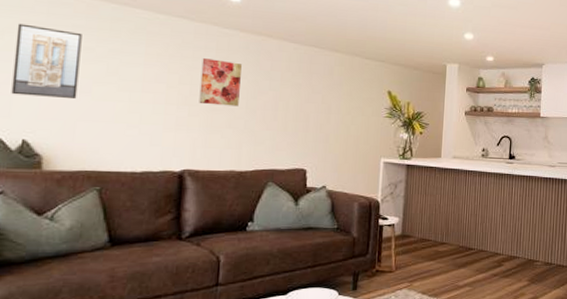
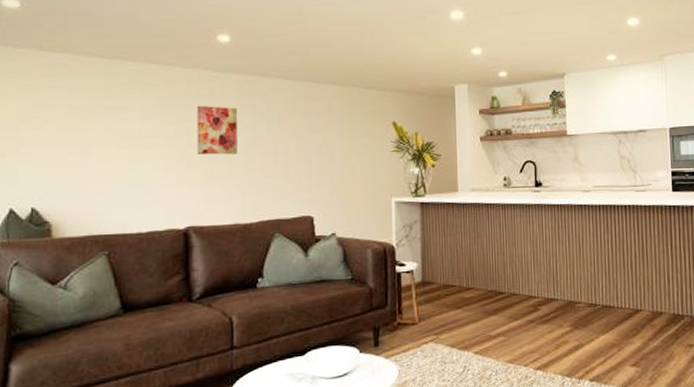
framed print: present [11,23,82,98] -> none [17,89,79,163]

